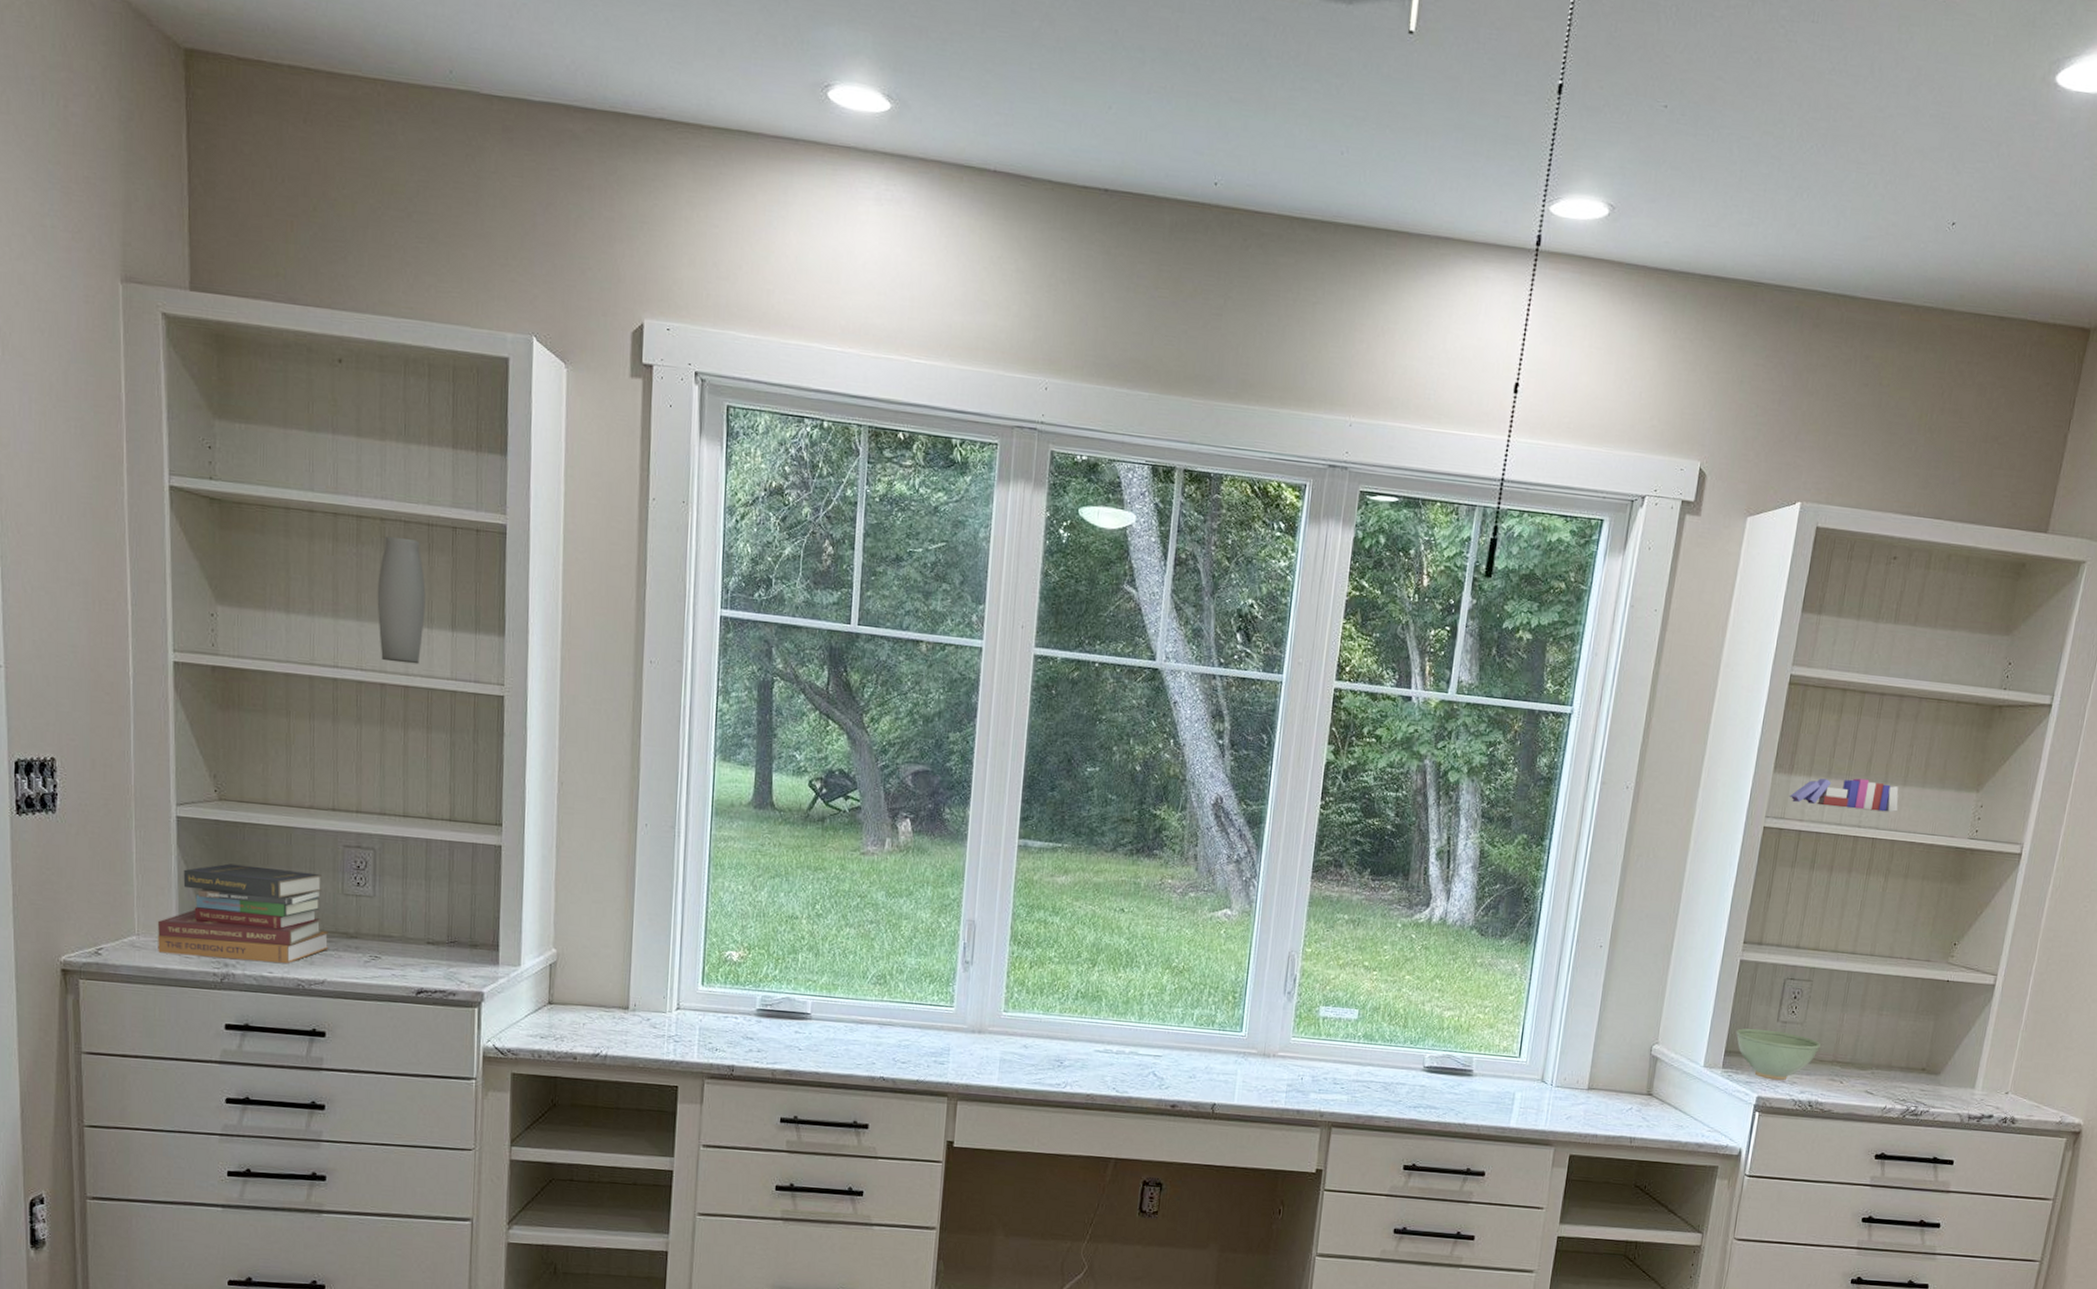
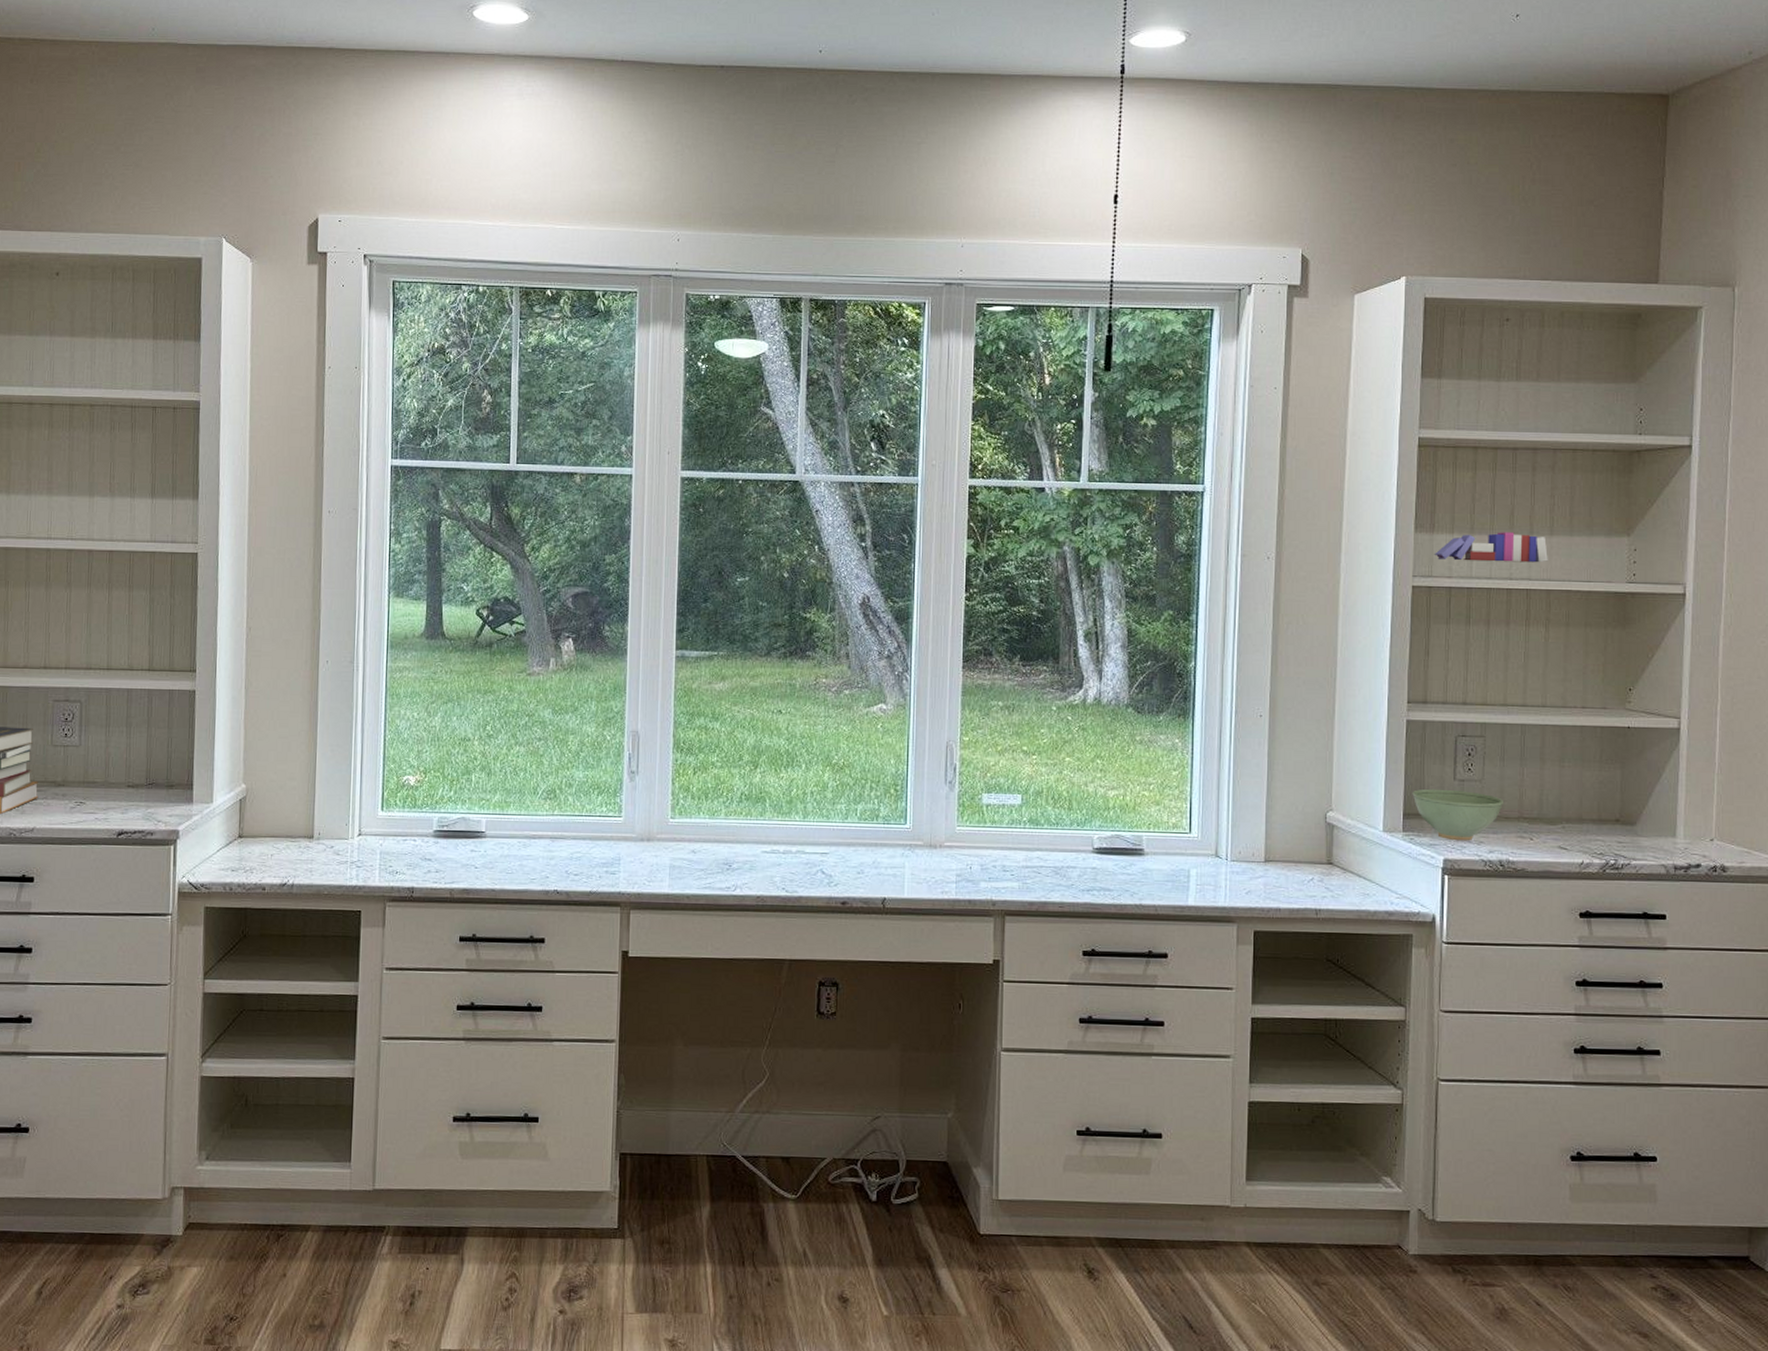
vase: present [377,536,426,665] -> none [86,419,129,531]

